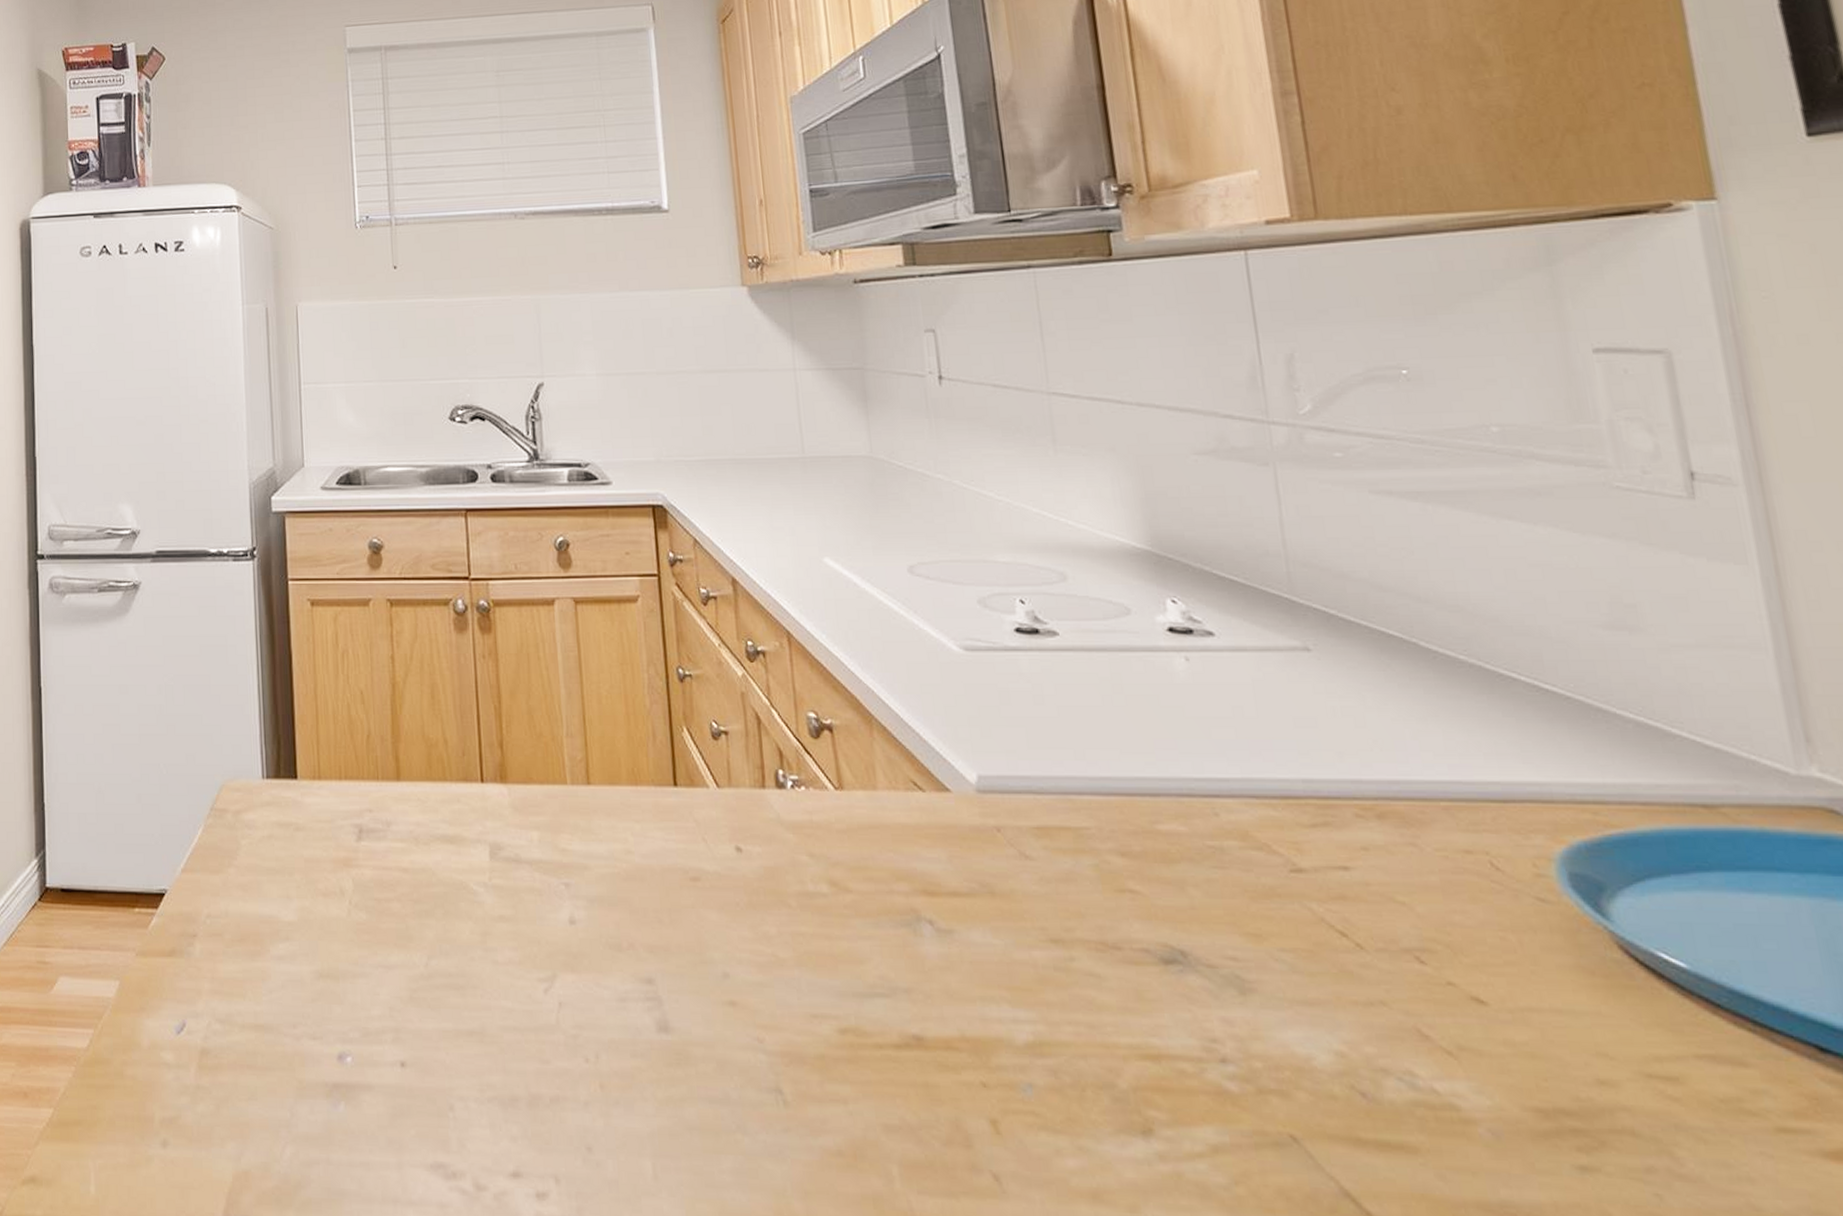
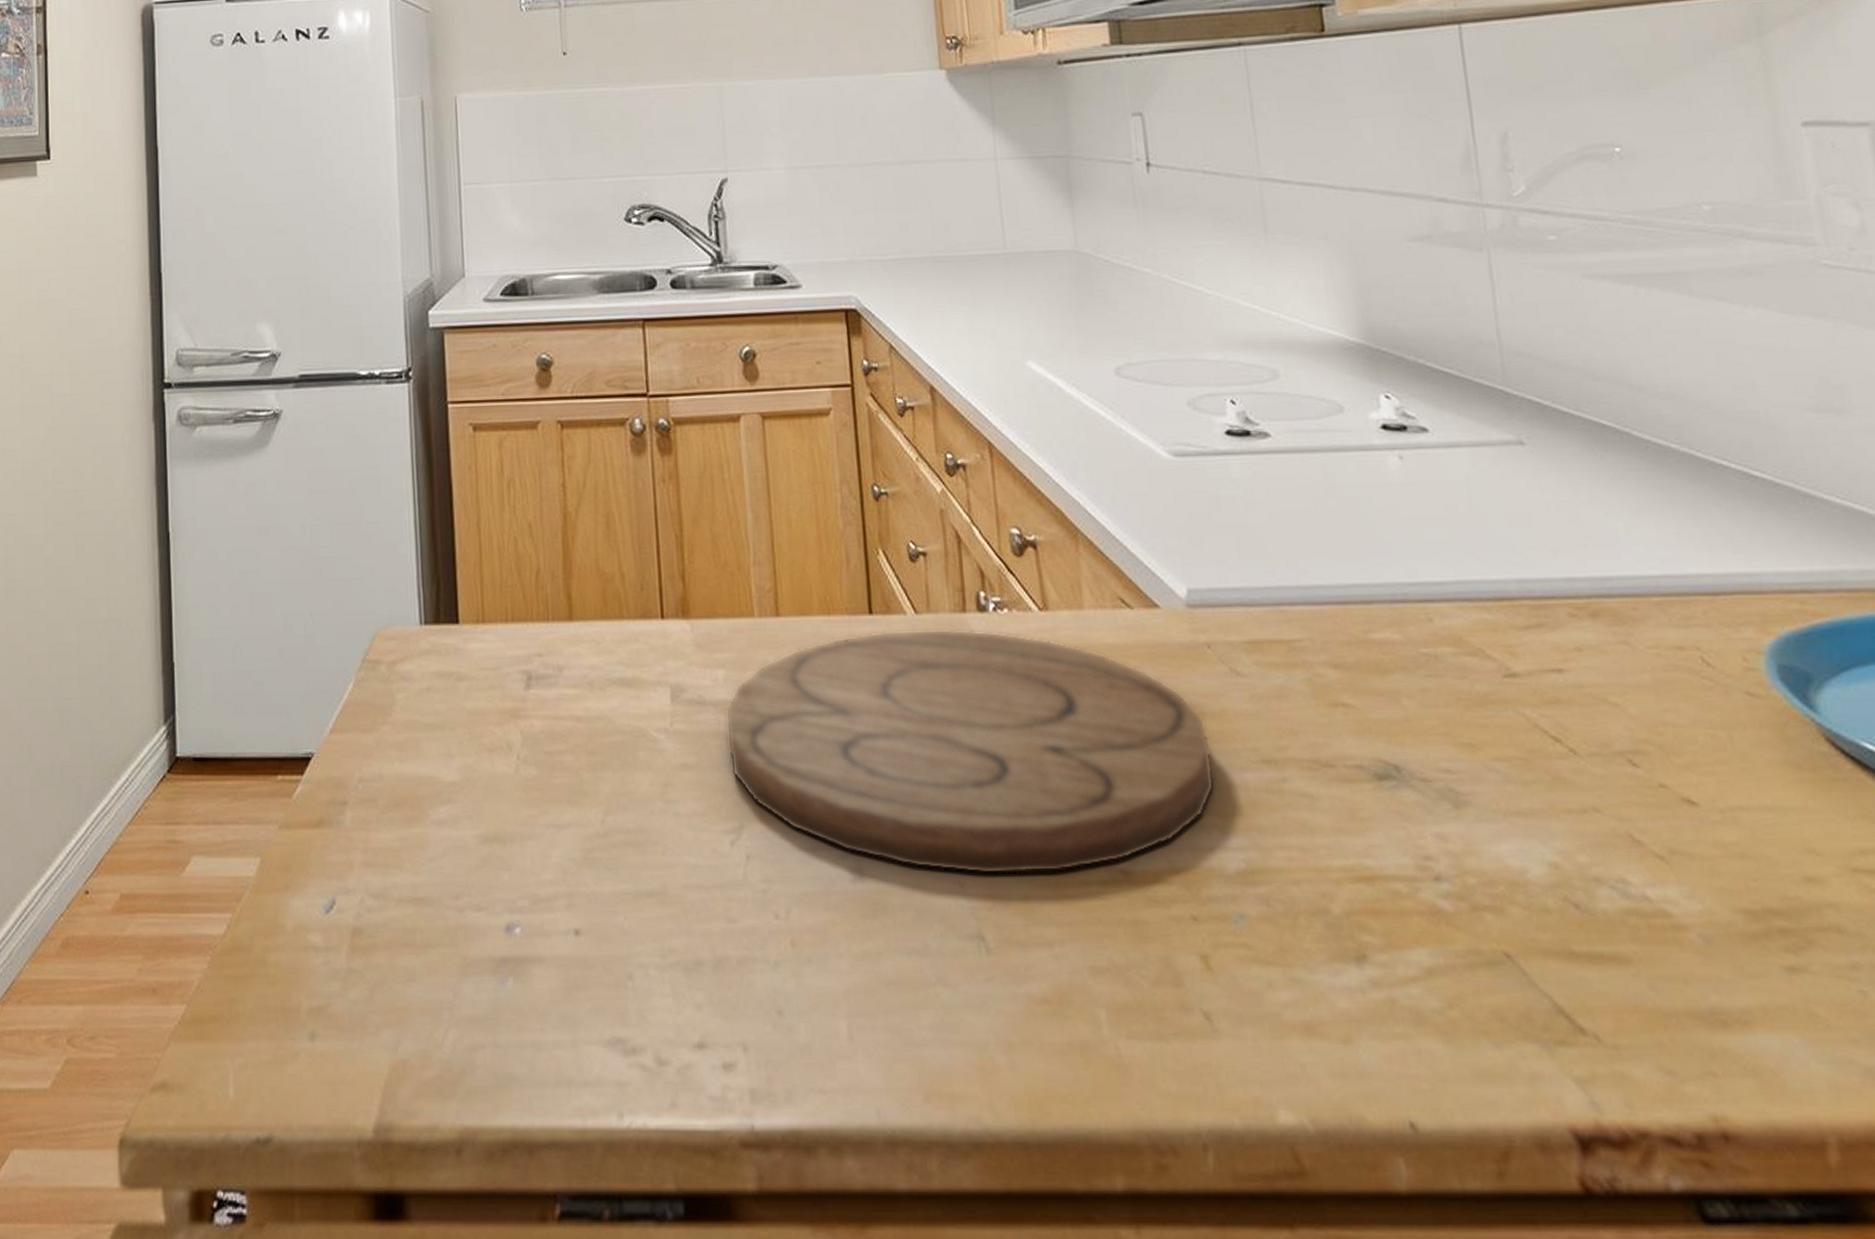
cutting board: none [539,802,1005,1035] -> present [725,628,1216,875]

